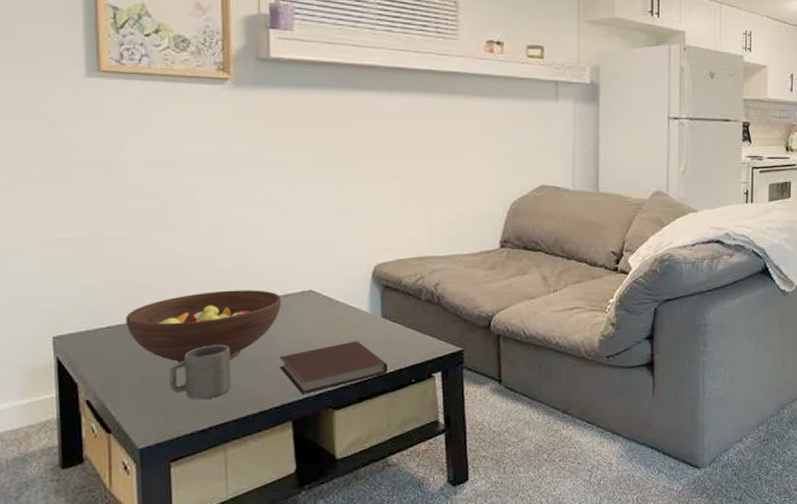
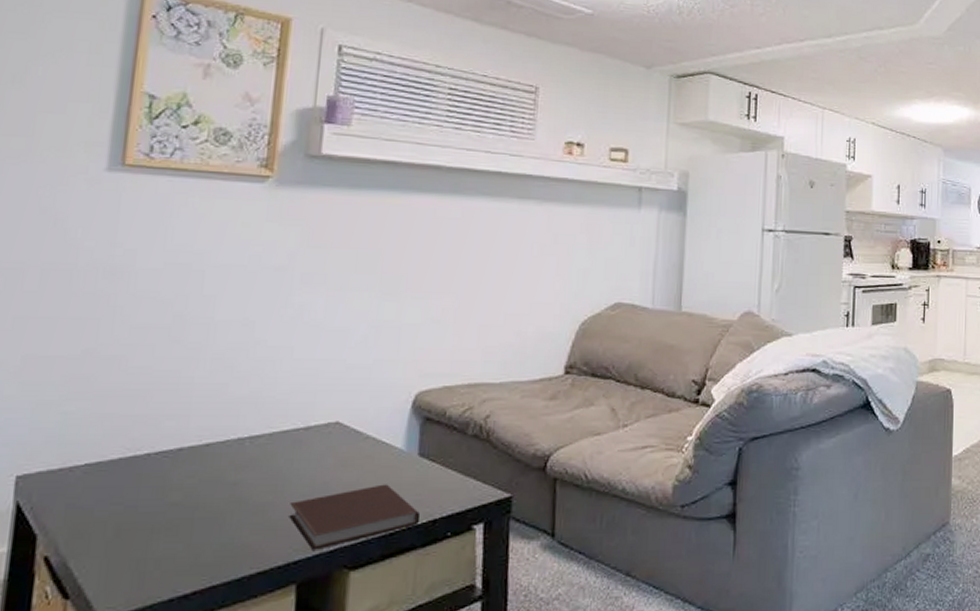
fruit bowl: present [126,290,282,363] -> none [108,421,302,510]
mug: present [169,345,232,400] -> none [151,488,232,557]

